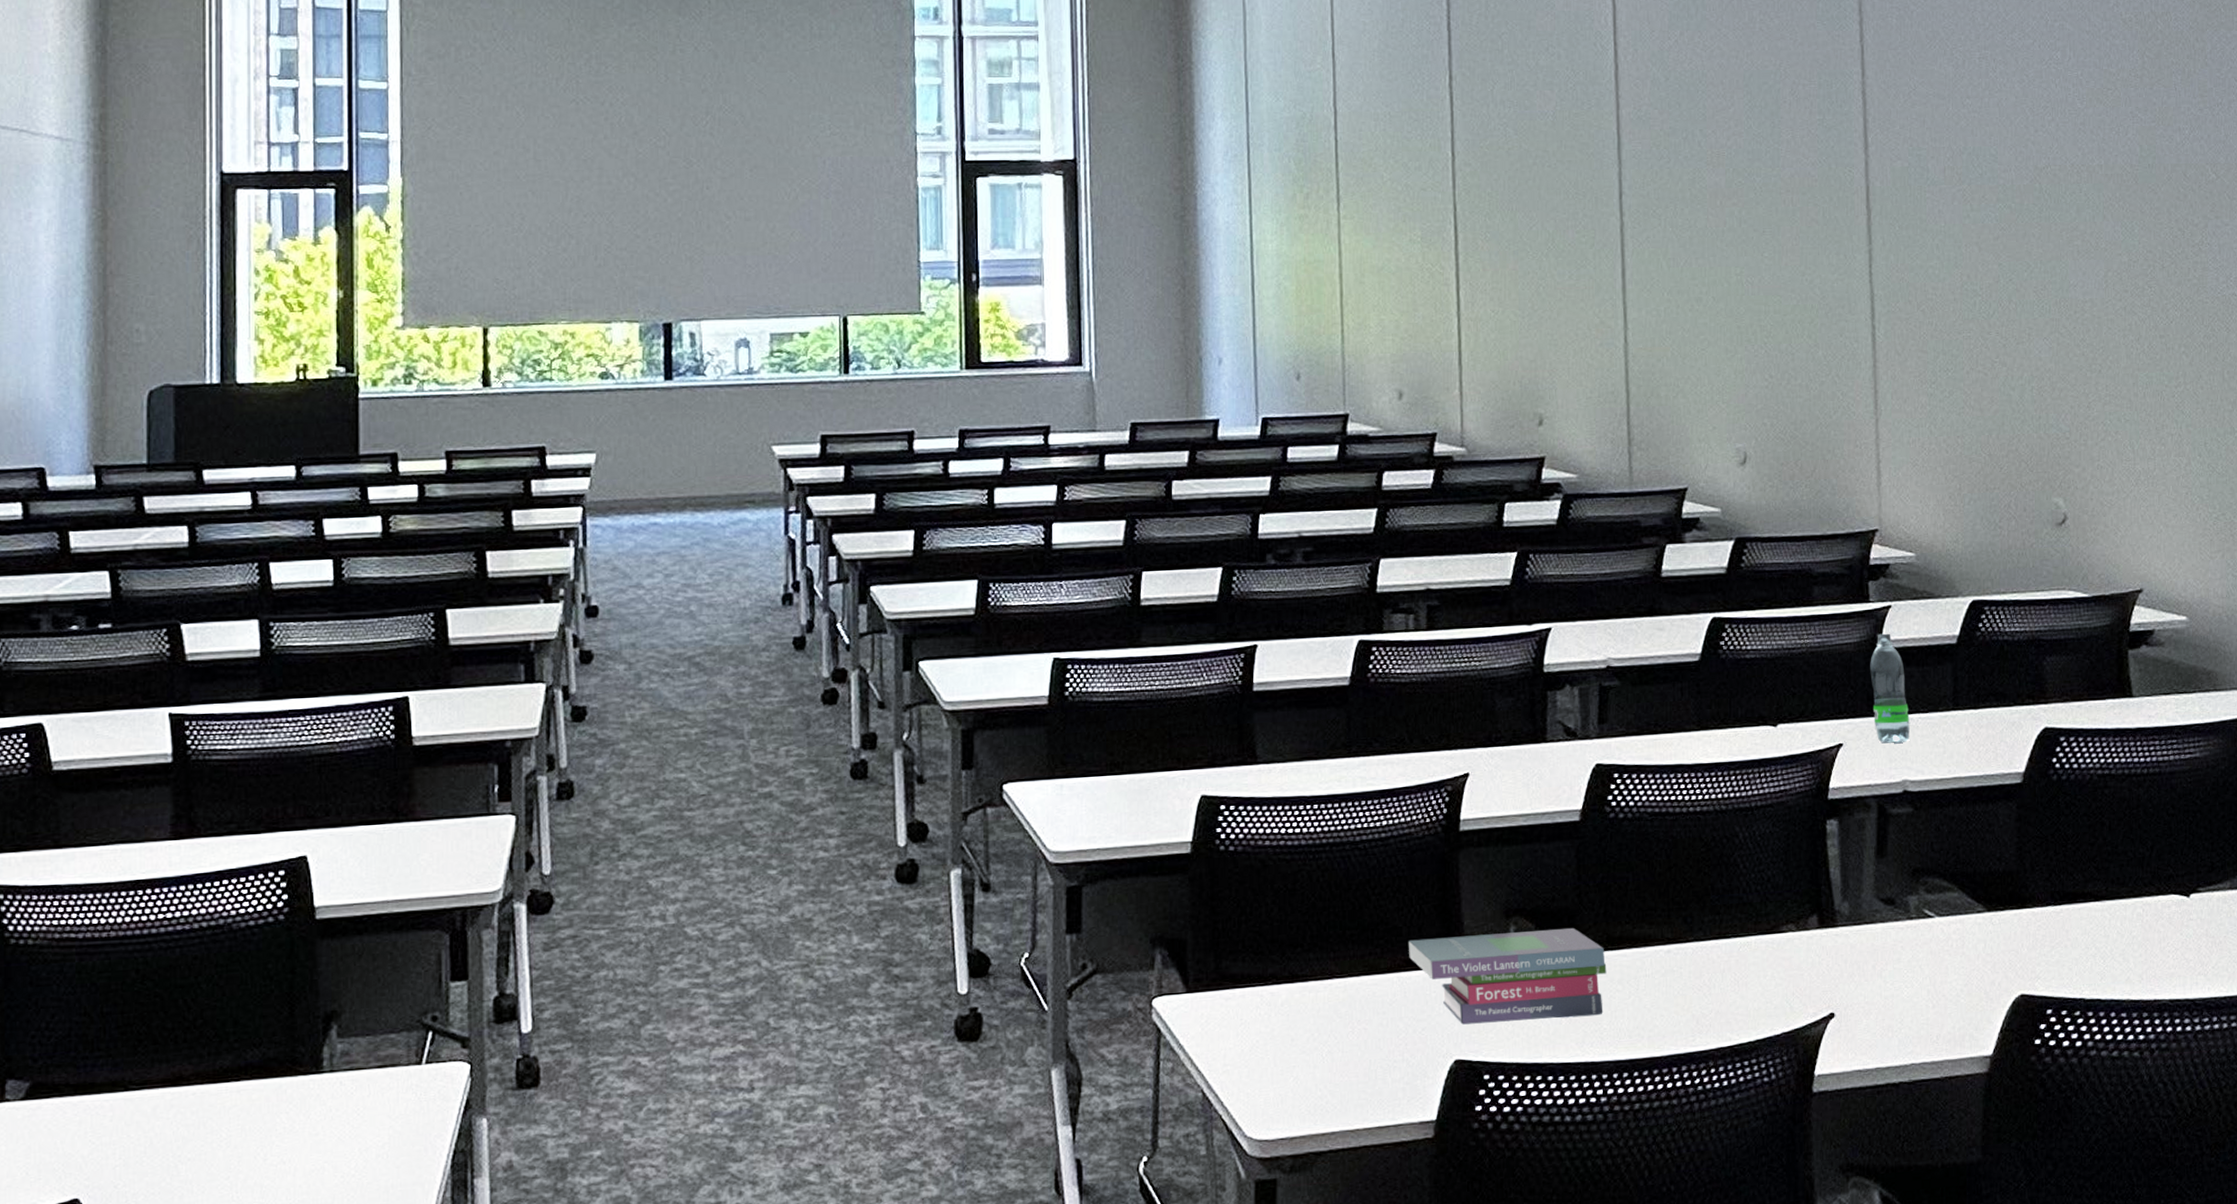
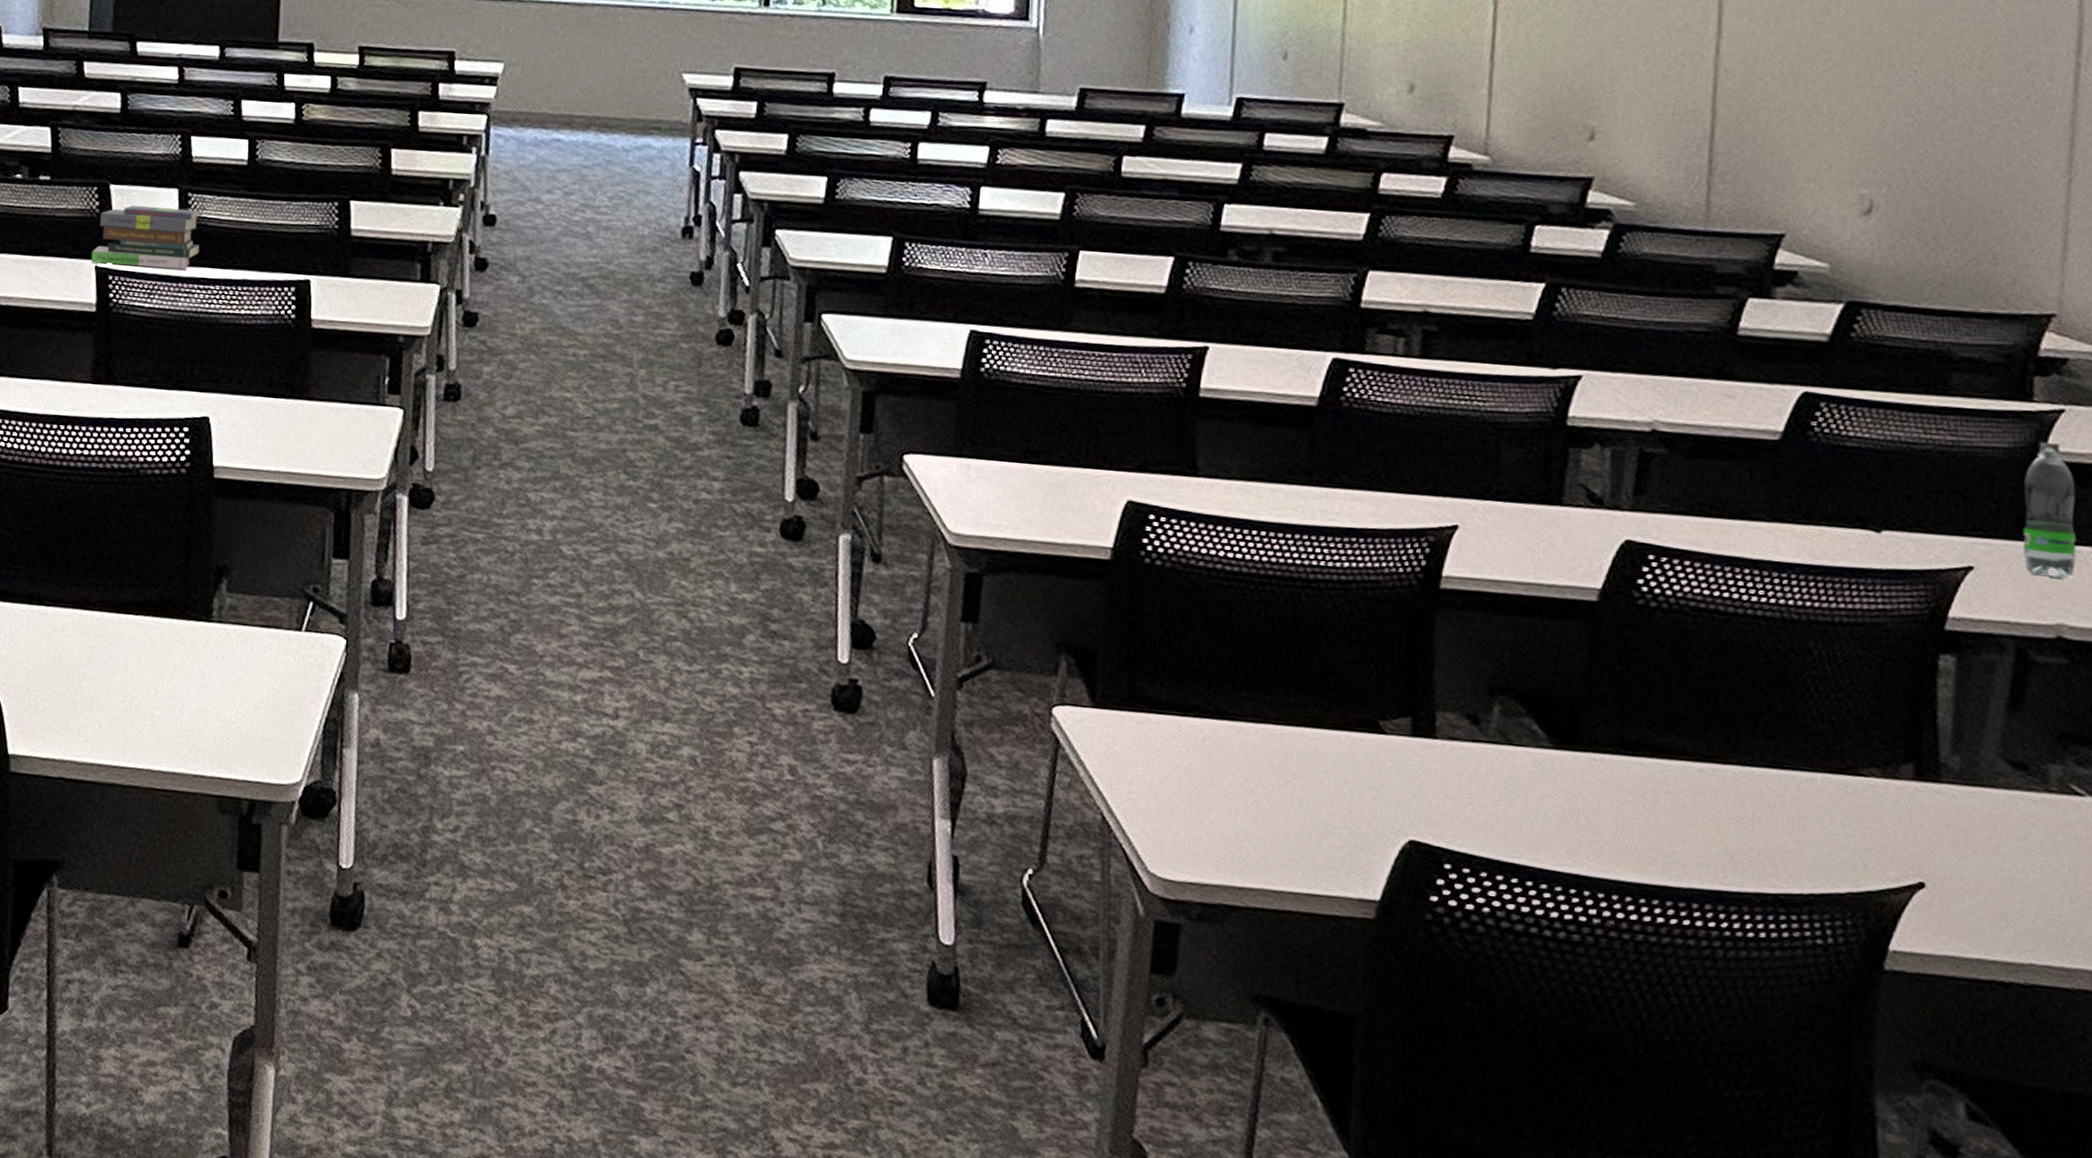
books: none [164,639,286,710] -> present [91,205,200,270]
books: present [1408,927,1607,1025] -> none [1363,698,1616,825]

